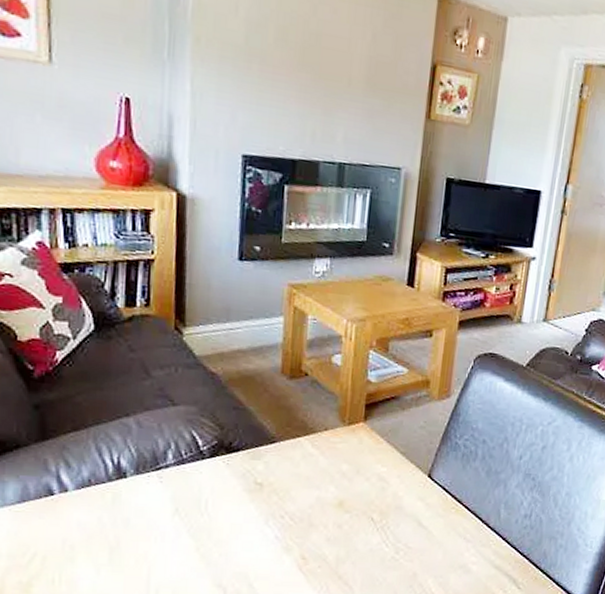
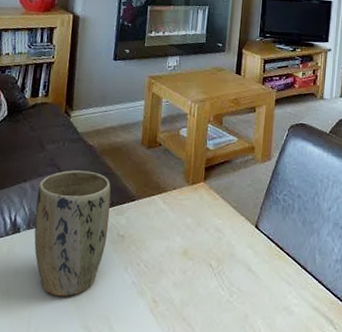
plant pot: none [144,403,244,551] -> present [34,170,111,296]

